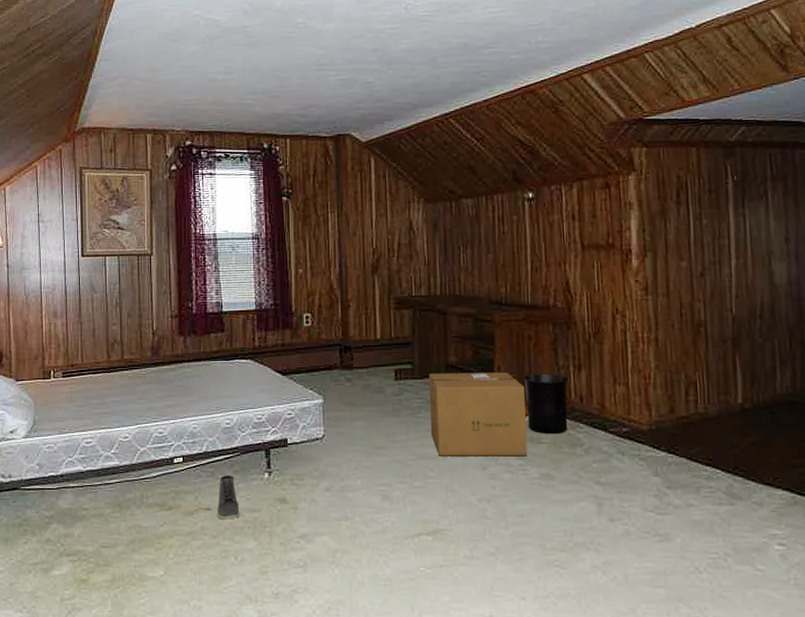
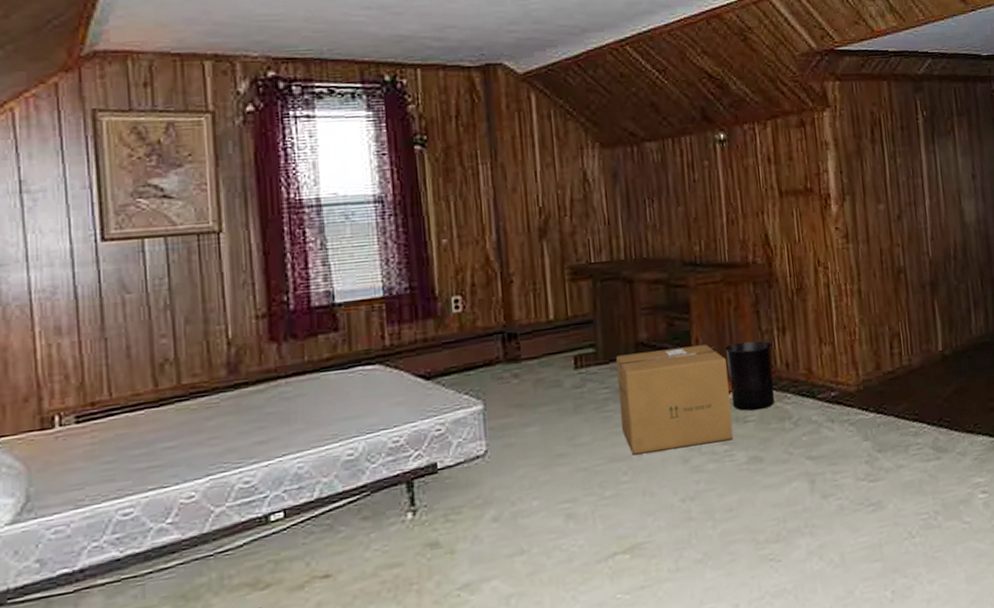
sneaker: present [217,475,240,520] -> none [340,524,374,587]

